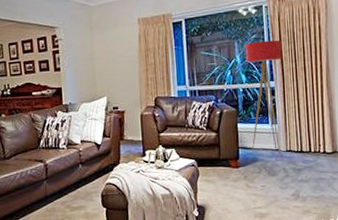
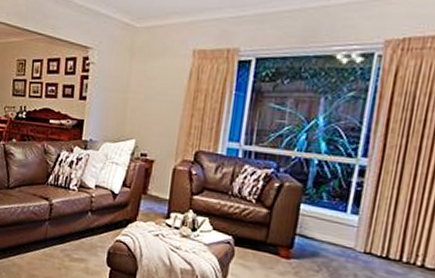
floor lamp: present [245,40,282,155] -> none [312,101,391,256]

